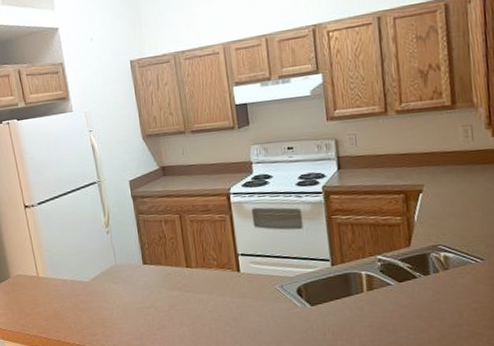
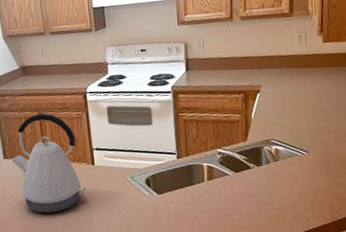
kettle: none [150,216,231,325] -> present [10,113,86,213]

